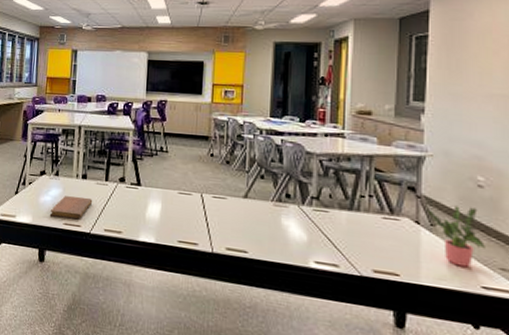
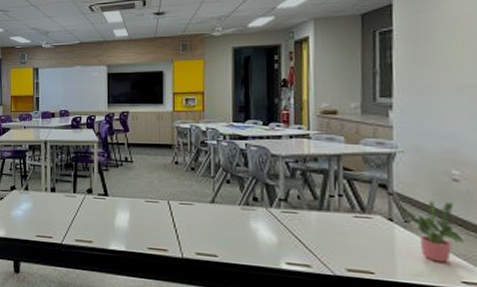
notebook: present [49,196,93,220] -> none [22,209,63,232]

